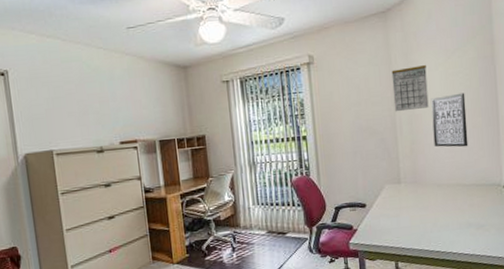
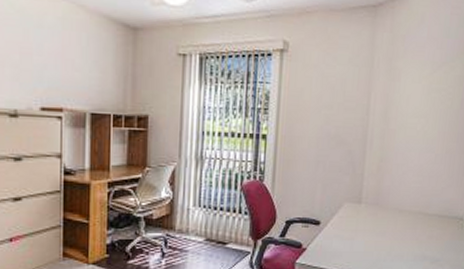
calendar: present [391,64,429,112] -> none [368,74,410,124]
wall art: present [431,92,468,147] -> none [403,112,445,173]

